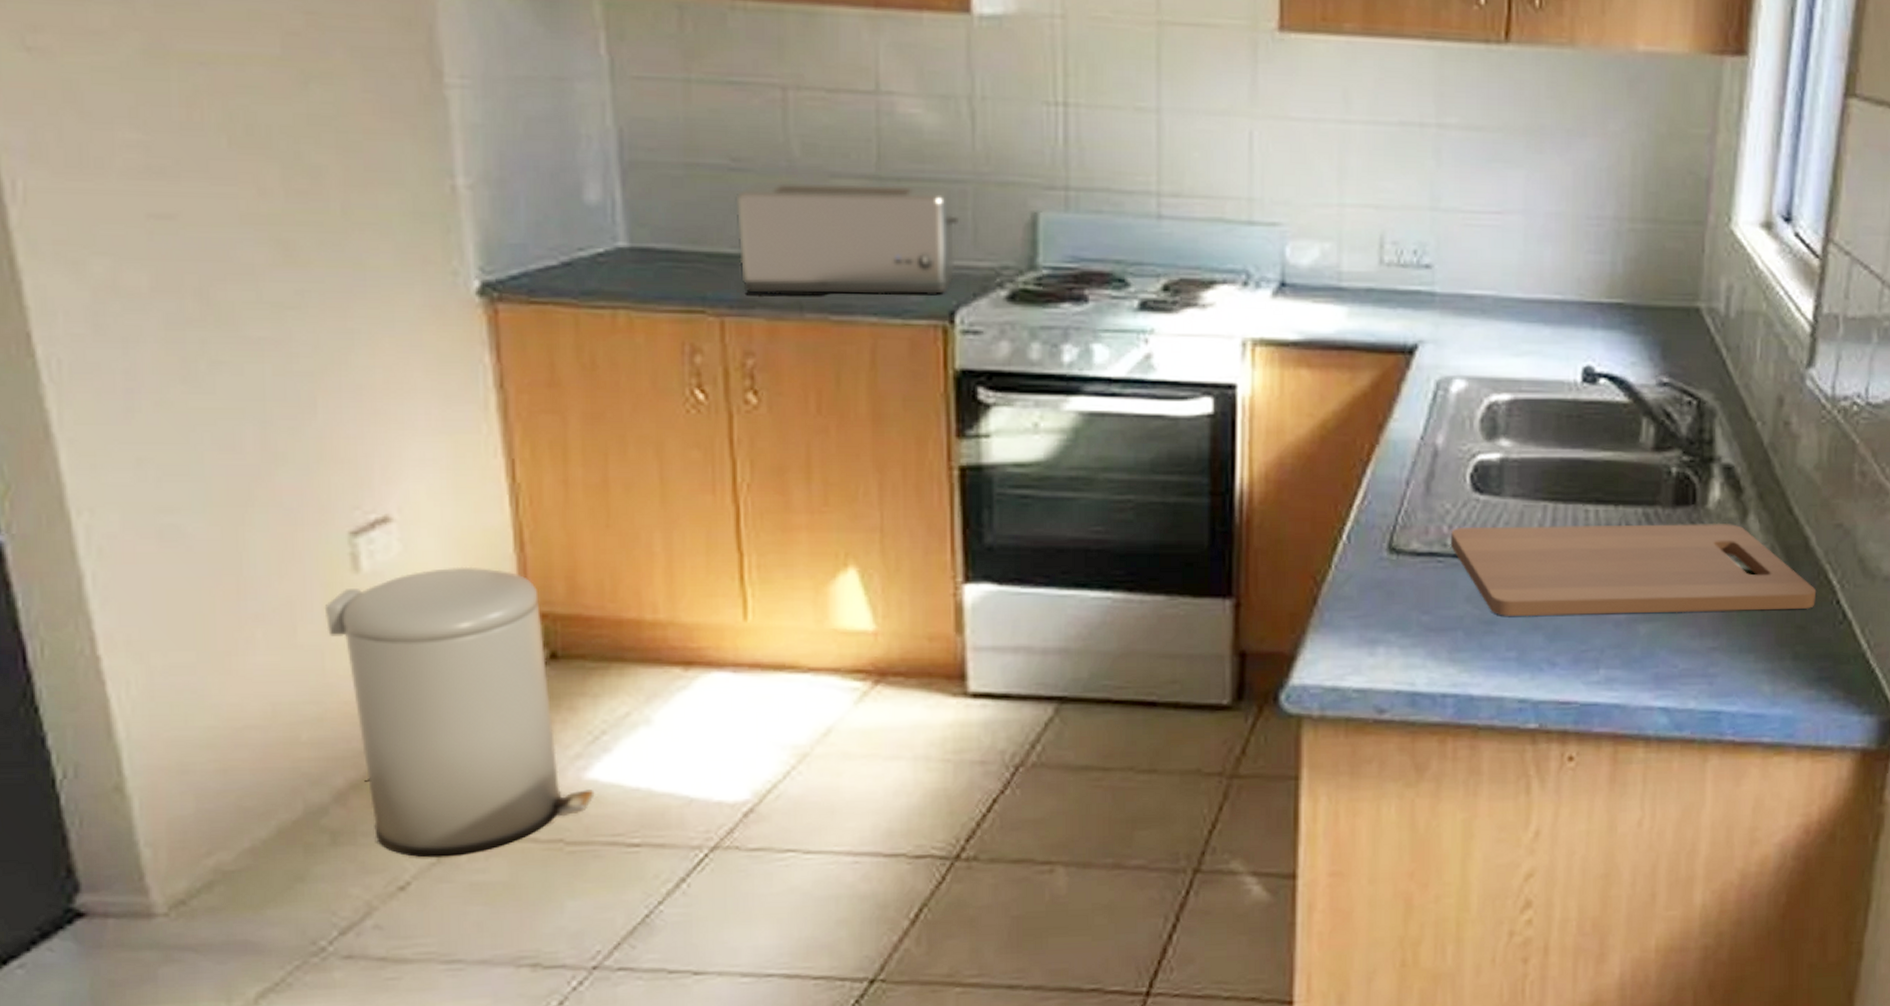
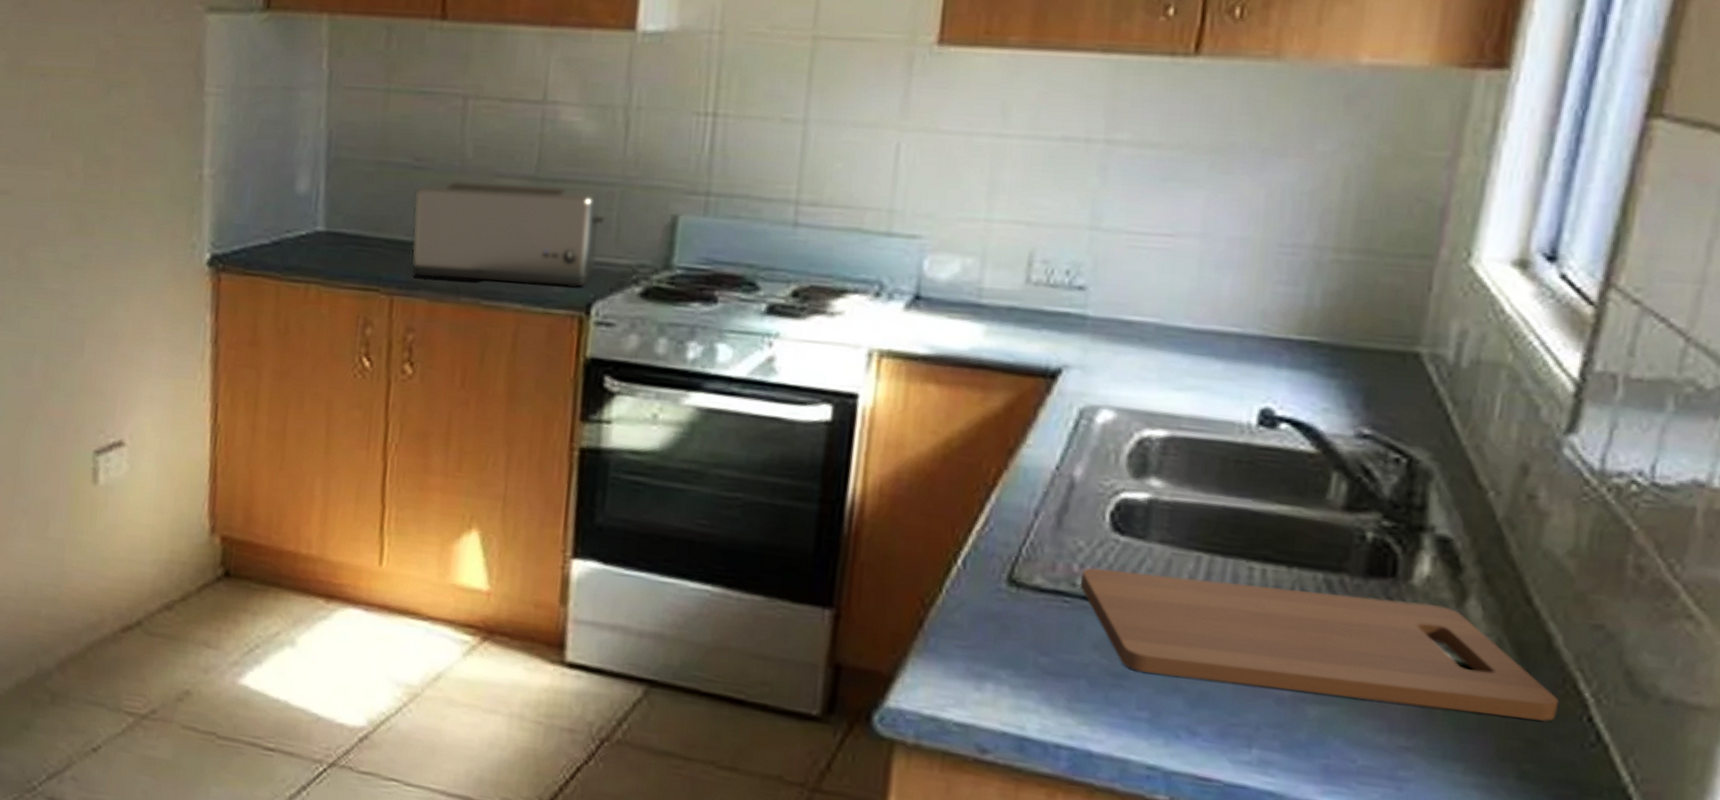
pedal bin: present [324,566,595,858] -> none [69,488,245,732]

